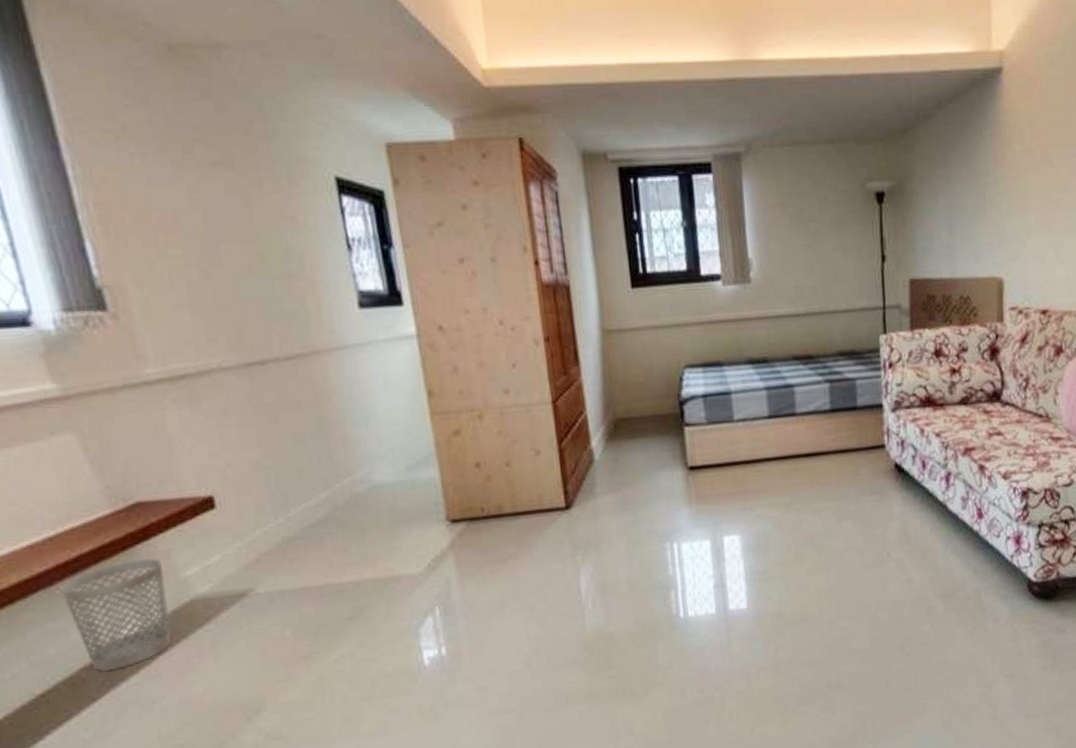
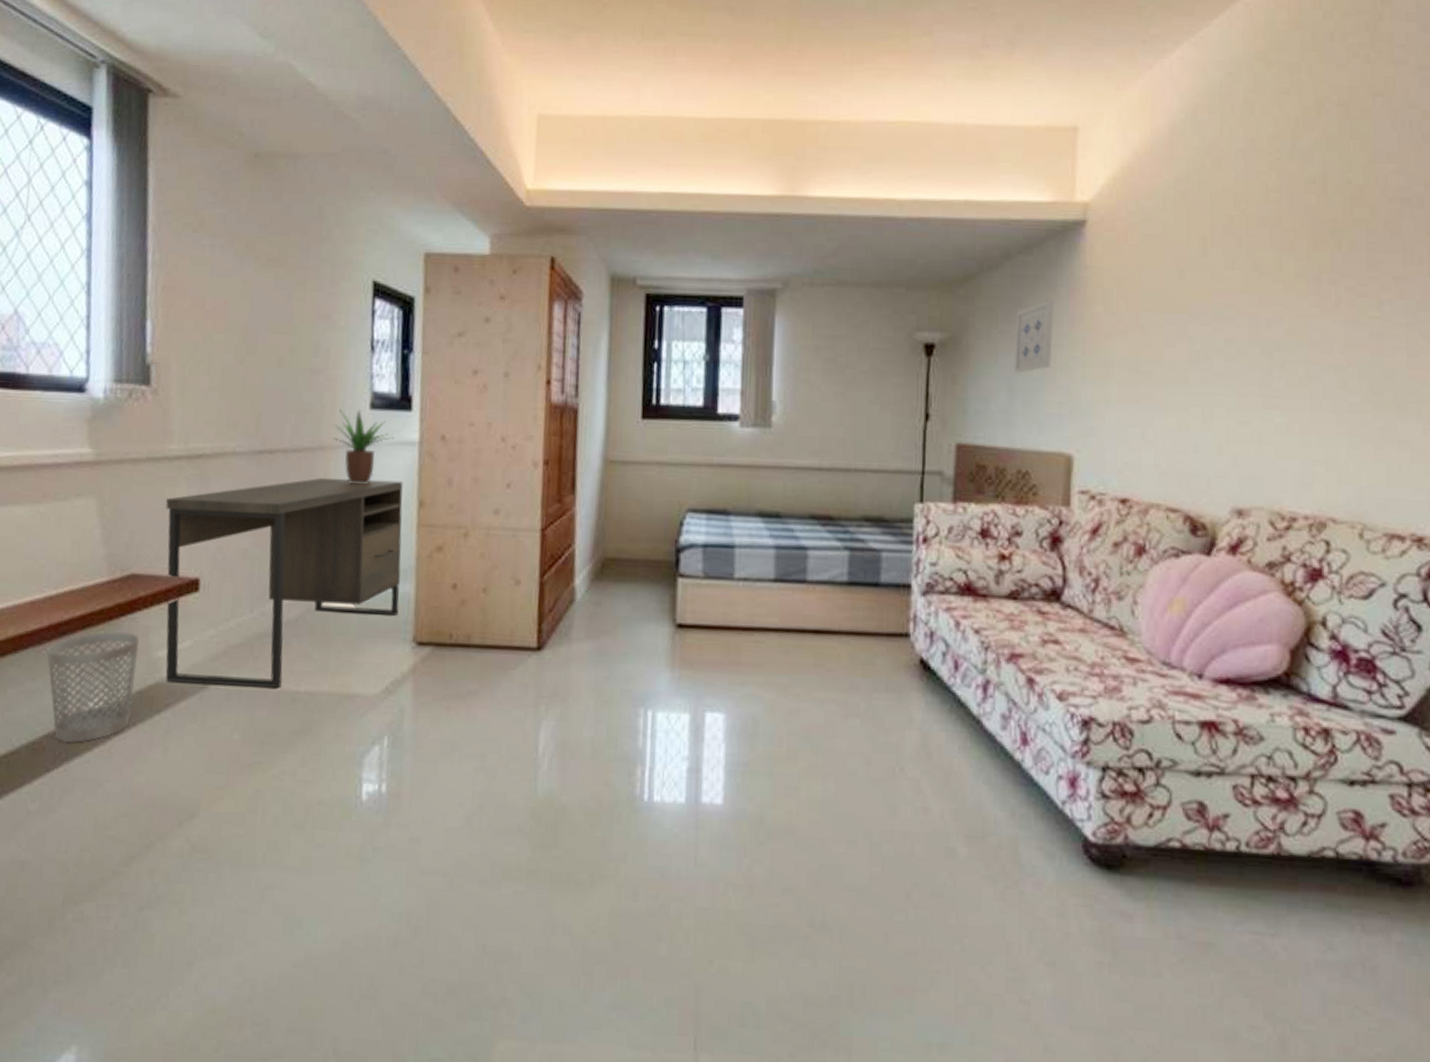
desk: none [156,374,428,597] -> present [165,477,403,688]
potted plant: none [323,310,390,384] -> present [333,409,394,485]
wall art: none [950,144,982,212] -> present [1014,300,1054,373]

